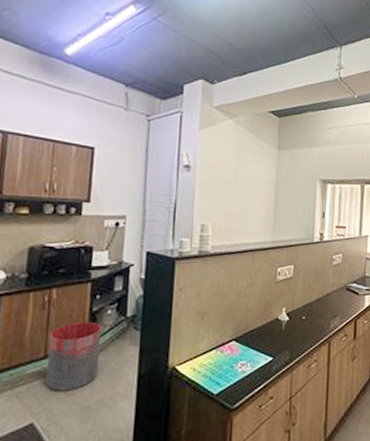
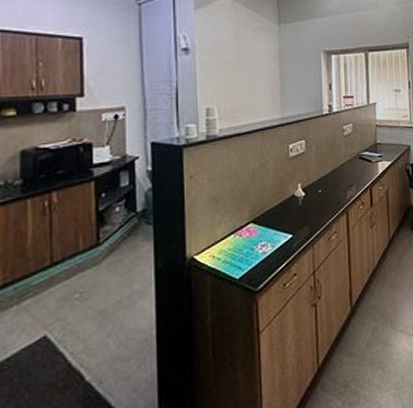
trash can: present [45,321,101,391] -> none [54,221,112,299]

